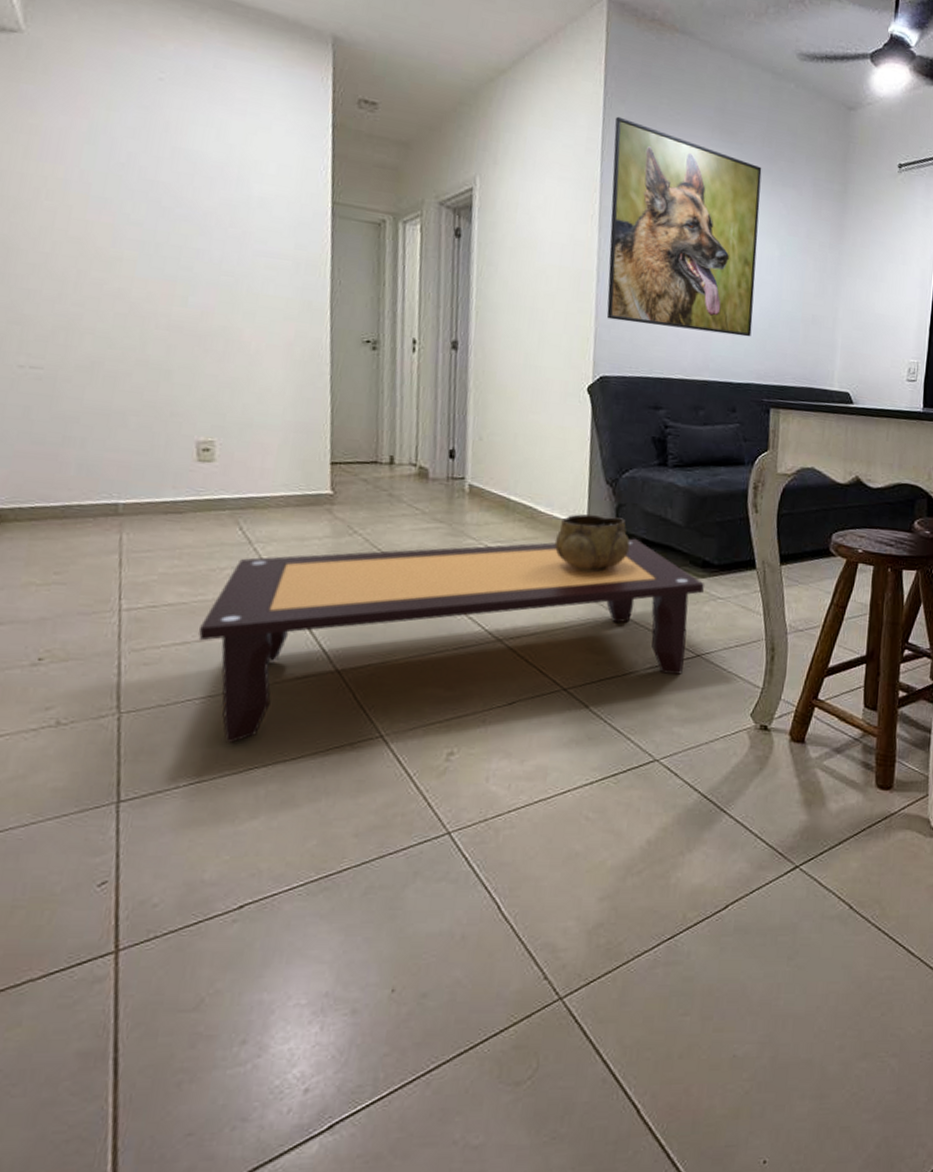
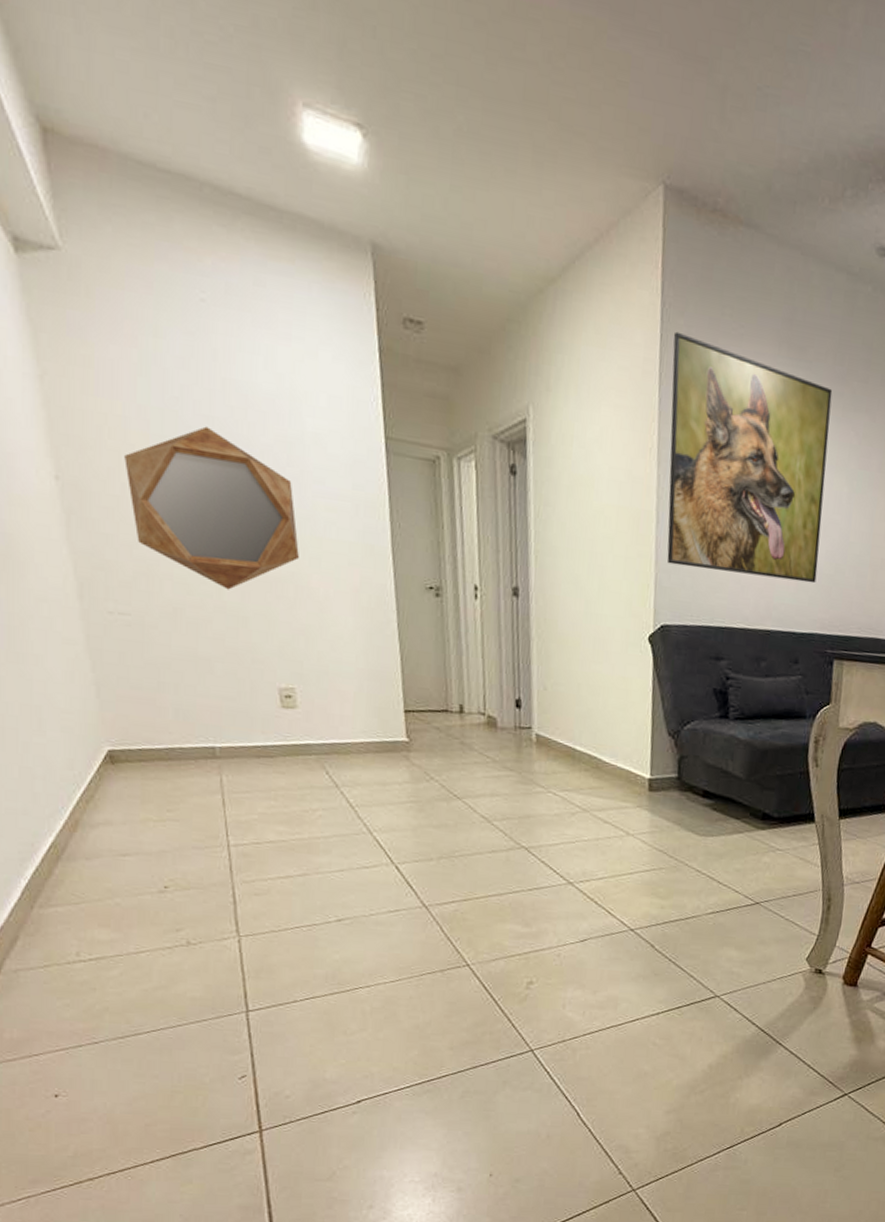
home mirror: none [59,190,234,344] -> present [124,426,299,590]
coffee table: present [198,538,704,743] -> none [300,789,764,966]
decorative bowl: present [554,514,631,573] -> none [619,765,692,822]

